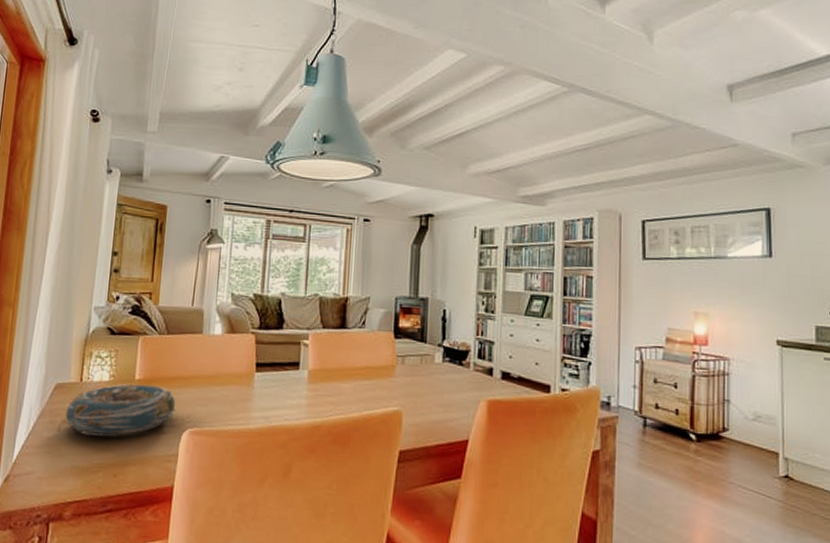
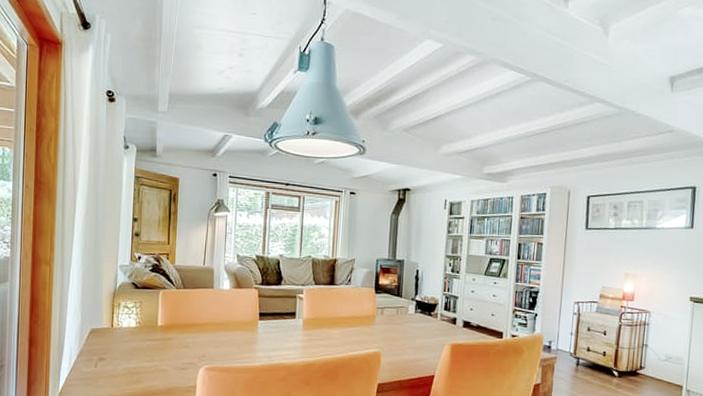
decorative bowl: present [65,383,176,436] -> none [100,329,193,372]

